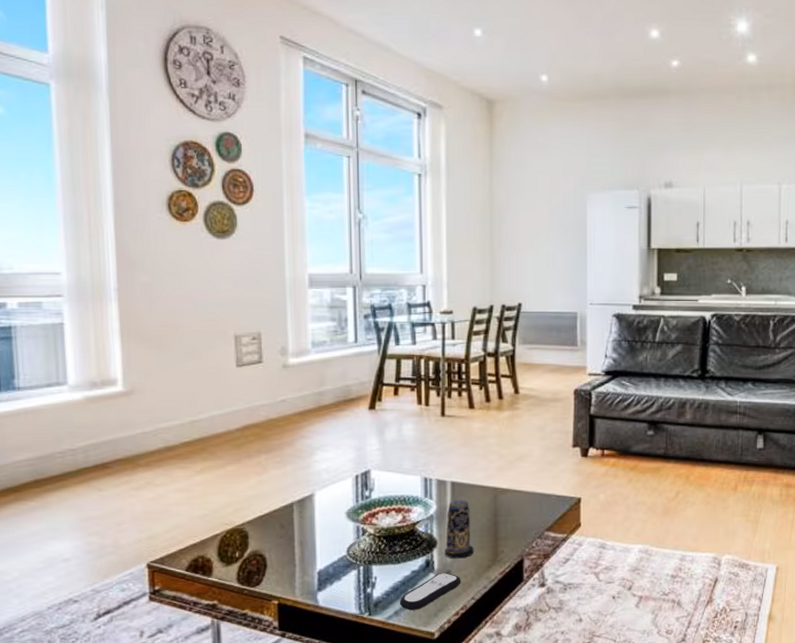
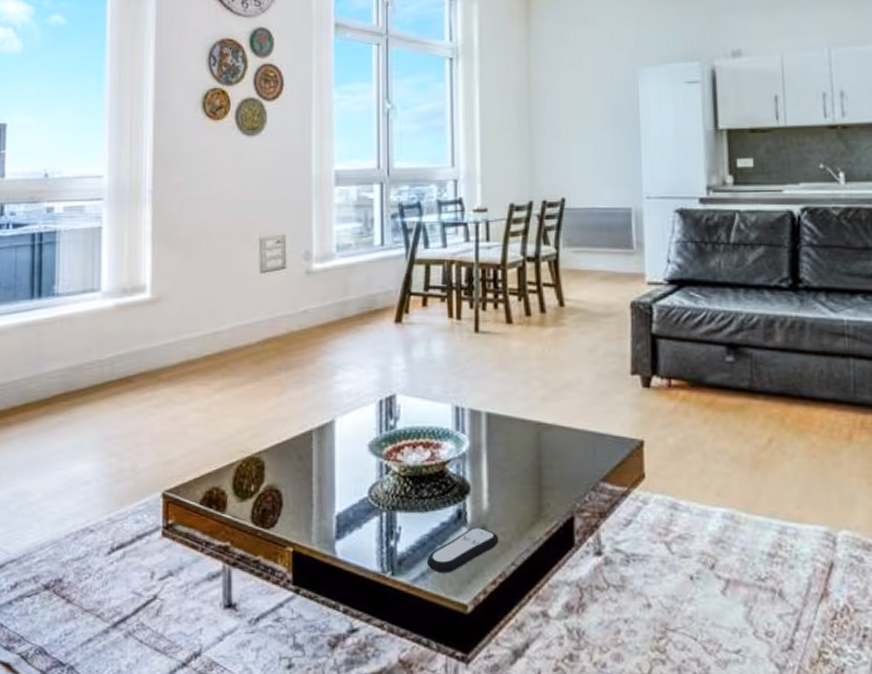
candle: present [444,500,474,559] -> none [479,435,514,511]

